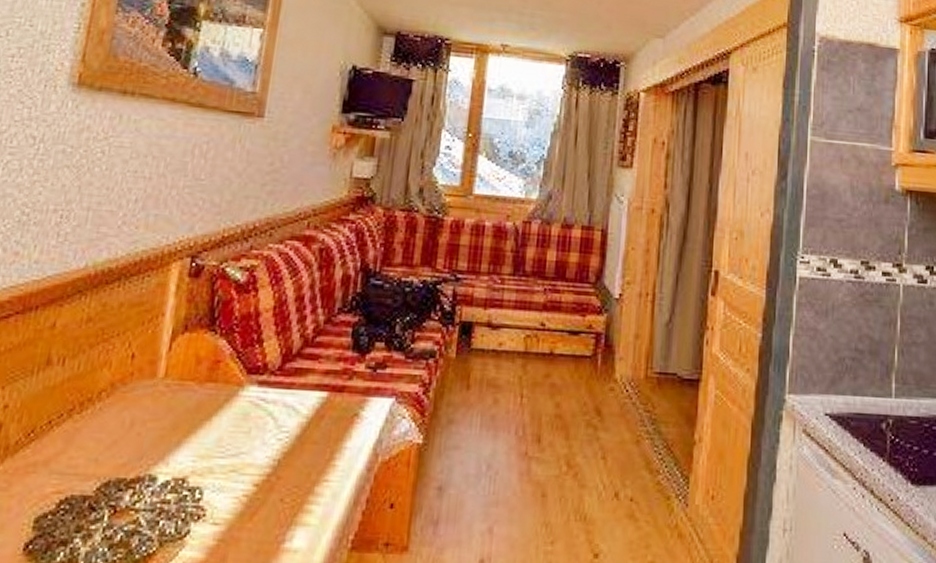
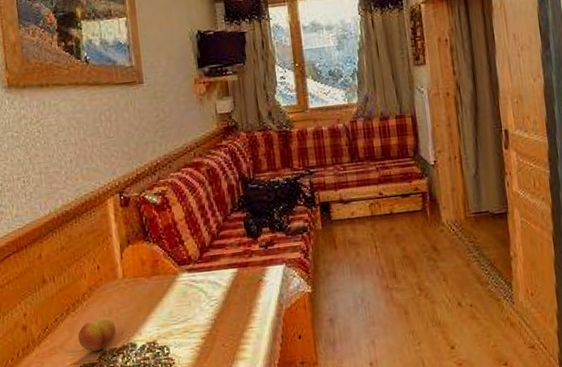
fruit: none [73,430,135,479] -> present [78,317,117,352]

